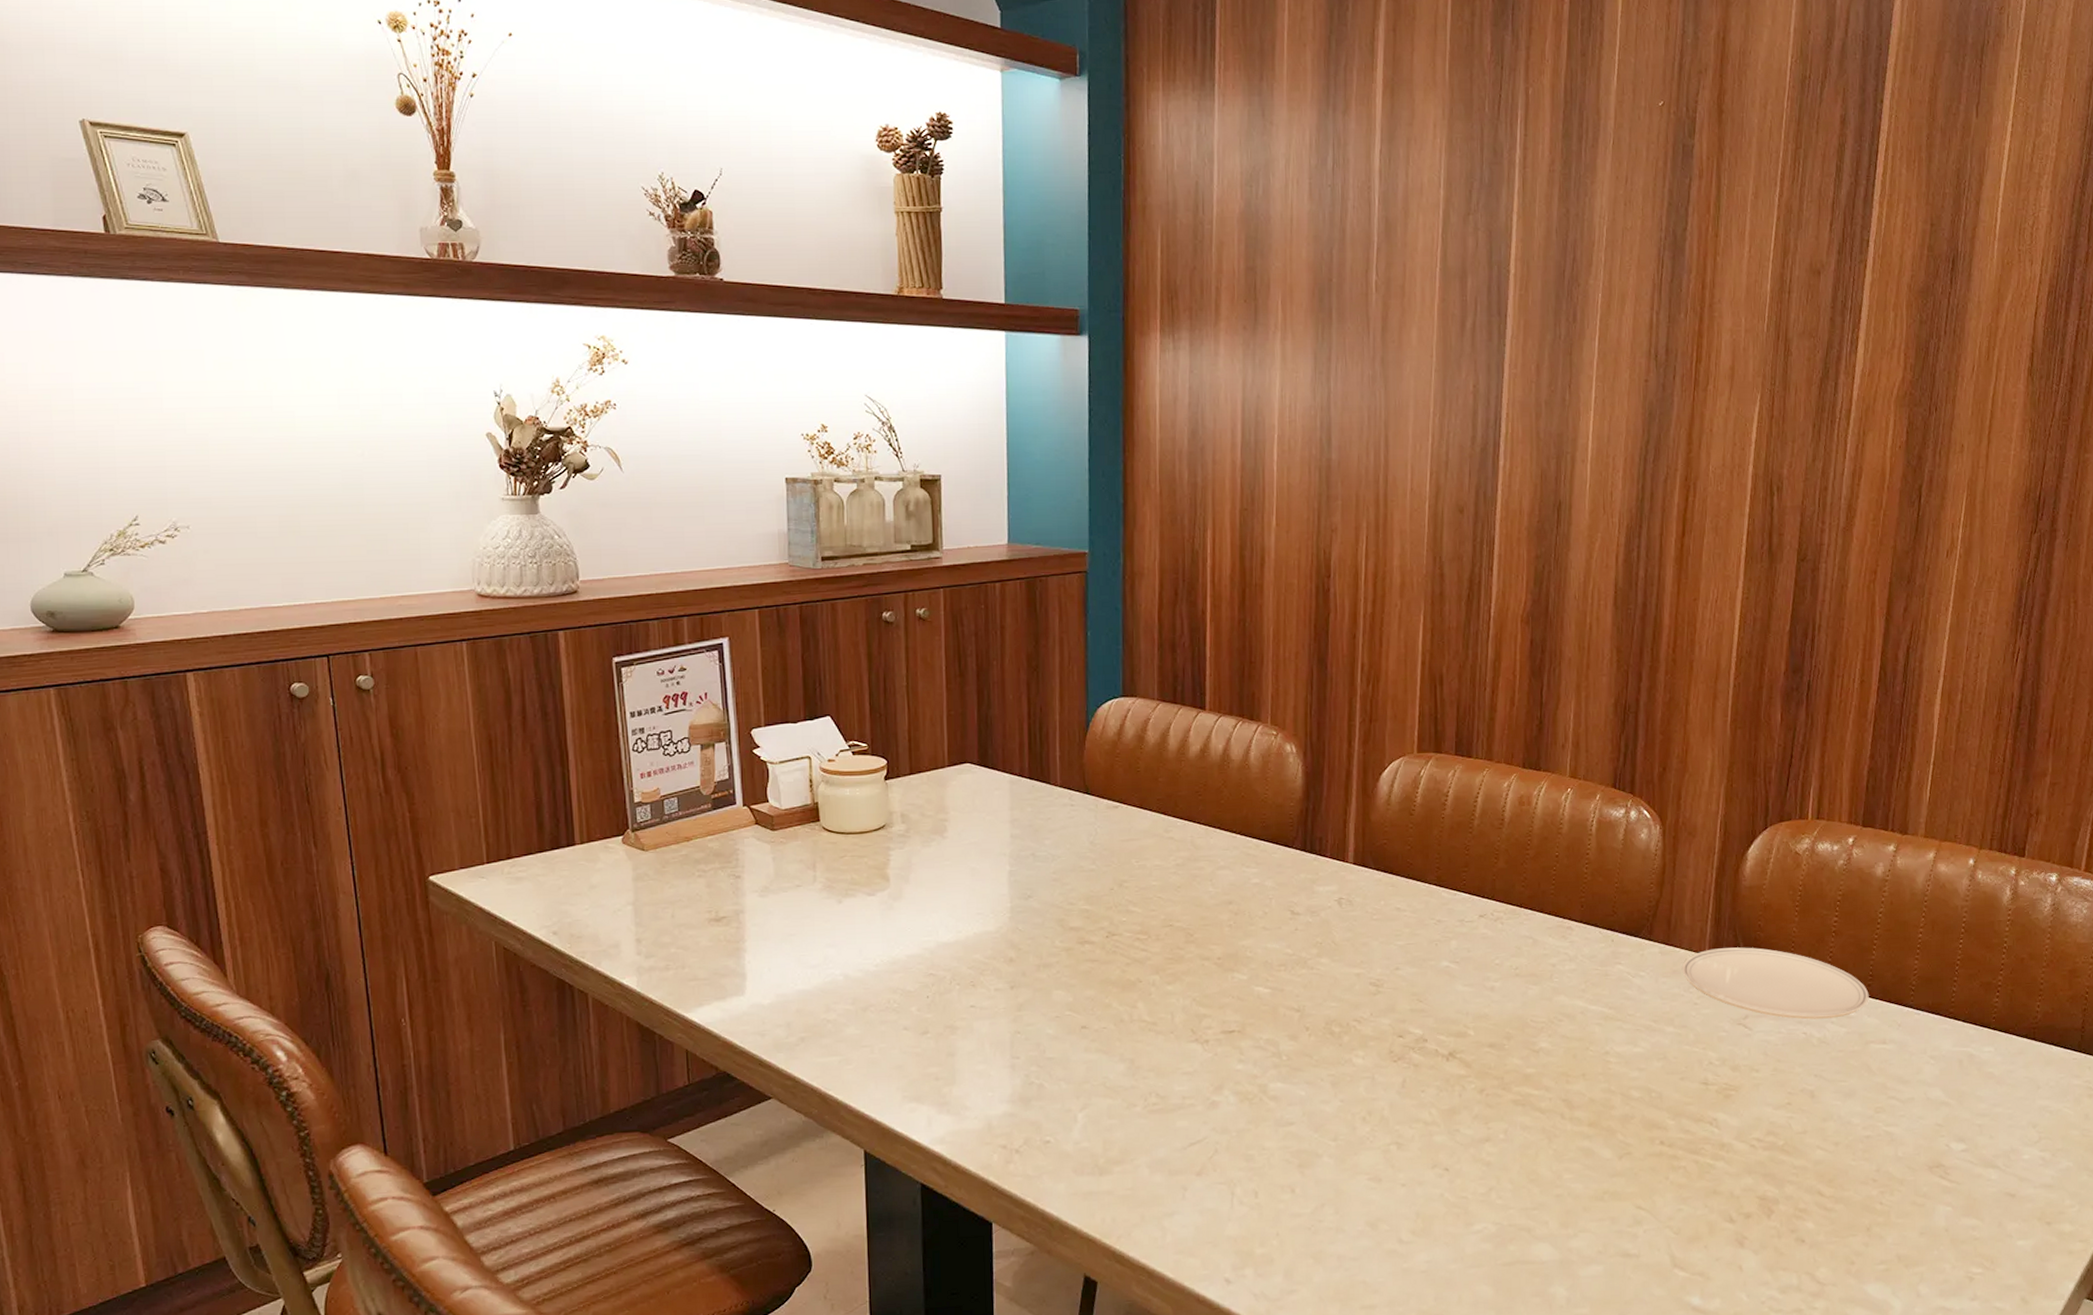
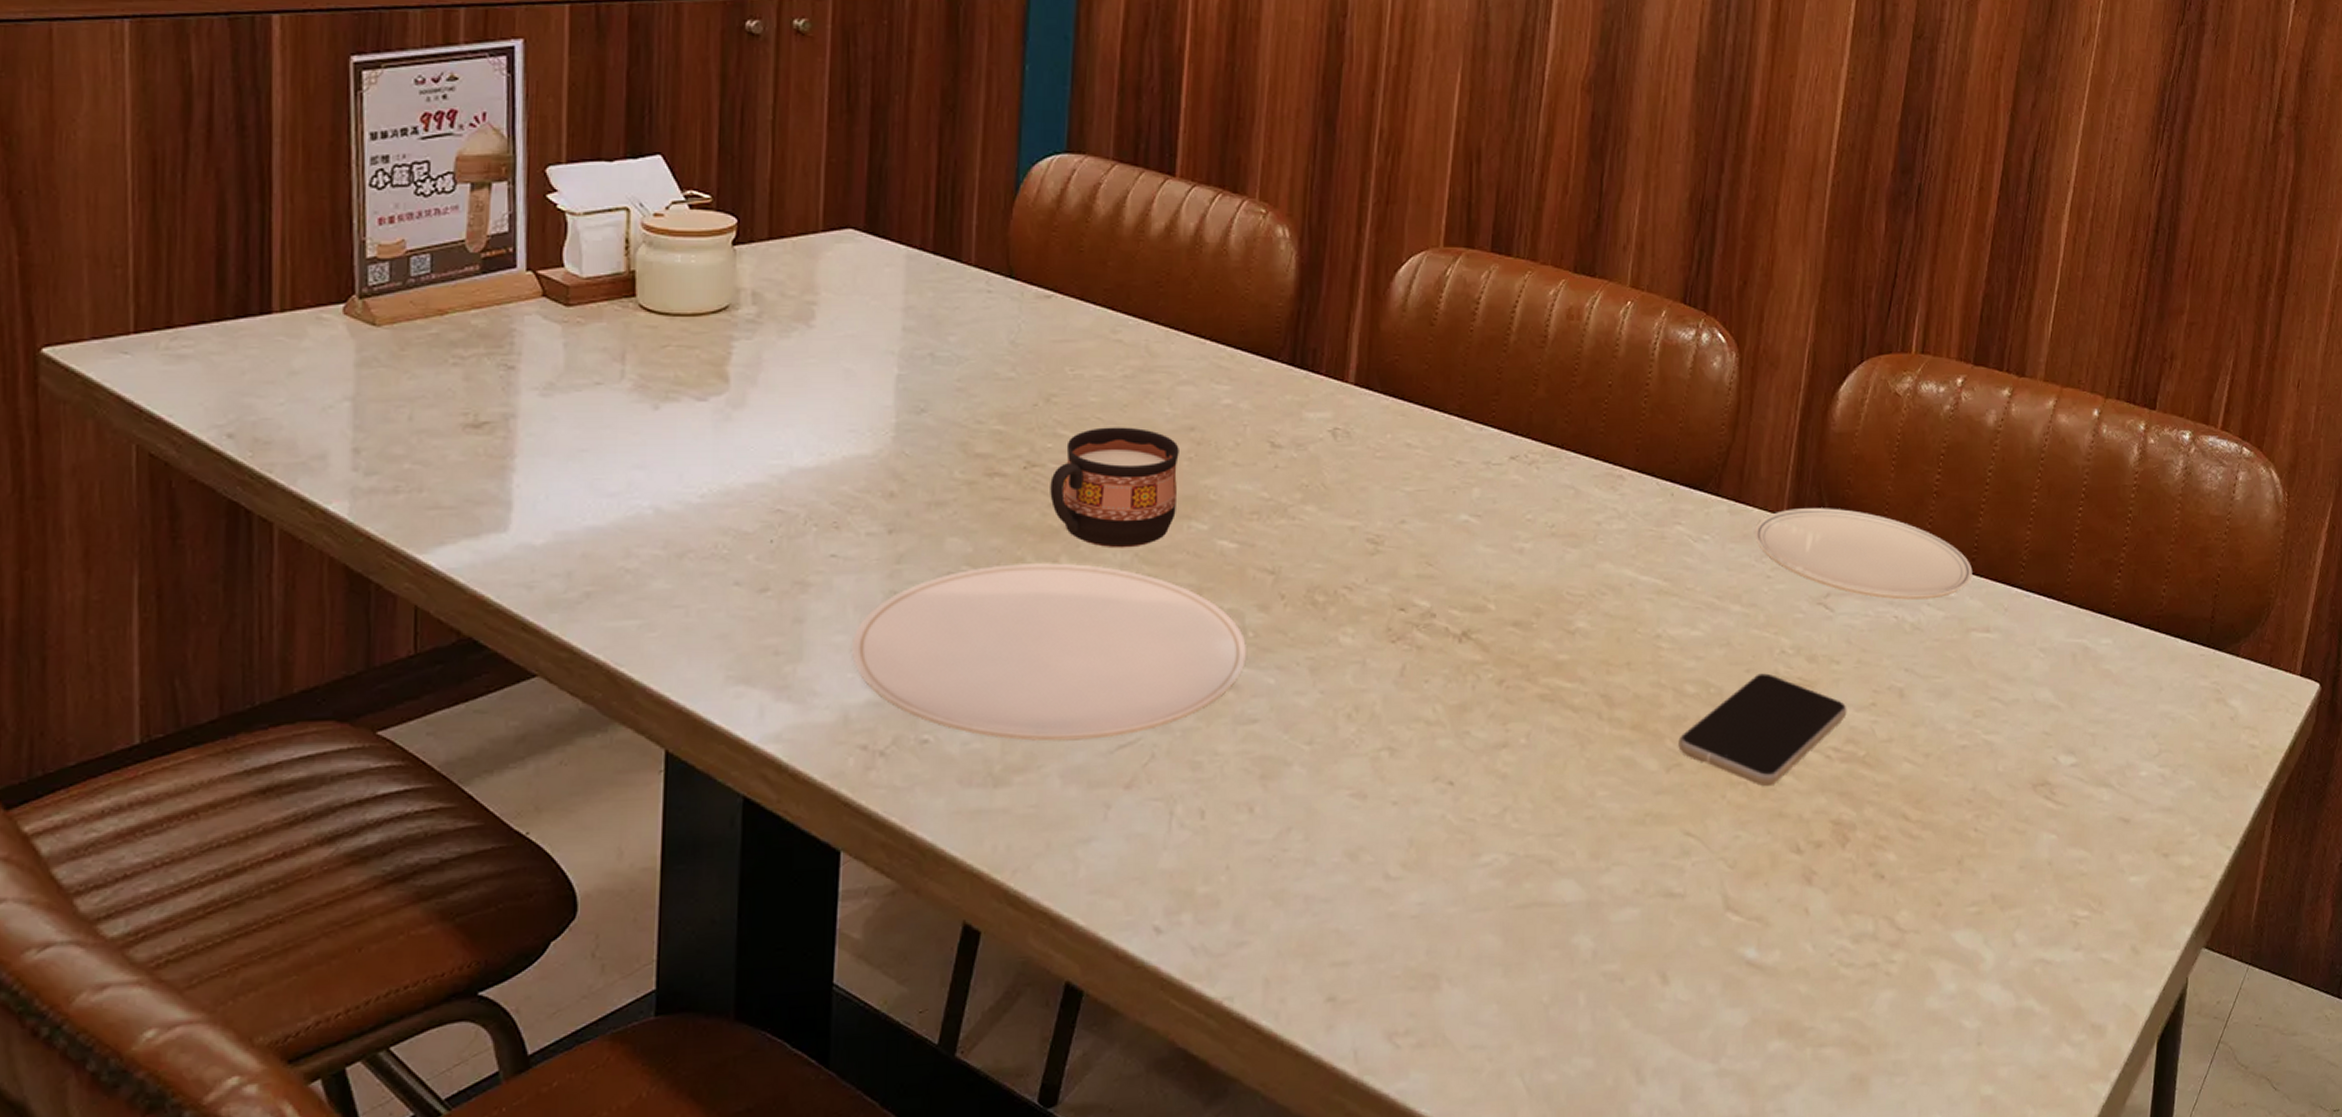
plate: none [990,1006,1283,1141] -> present [852,561,1248,742]
cup: none [1126,903,1222,995] -> present [1050,427,1179,548]
mobile phone: none [1628,1080,1767,1170] -> present [1678,673,1847,787]

